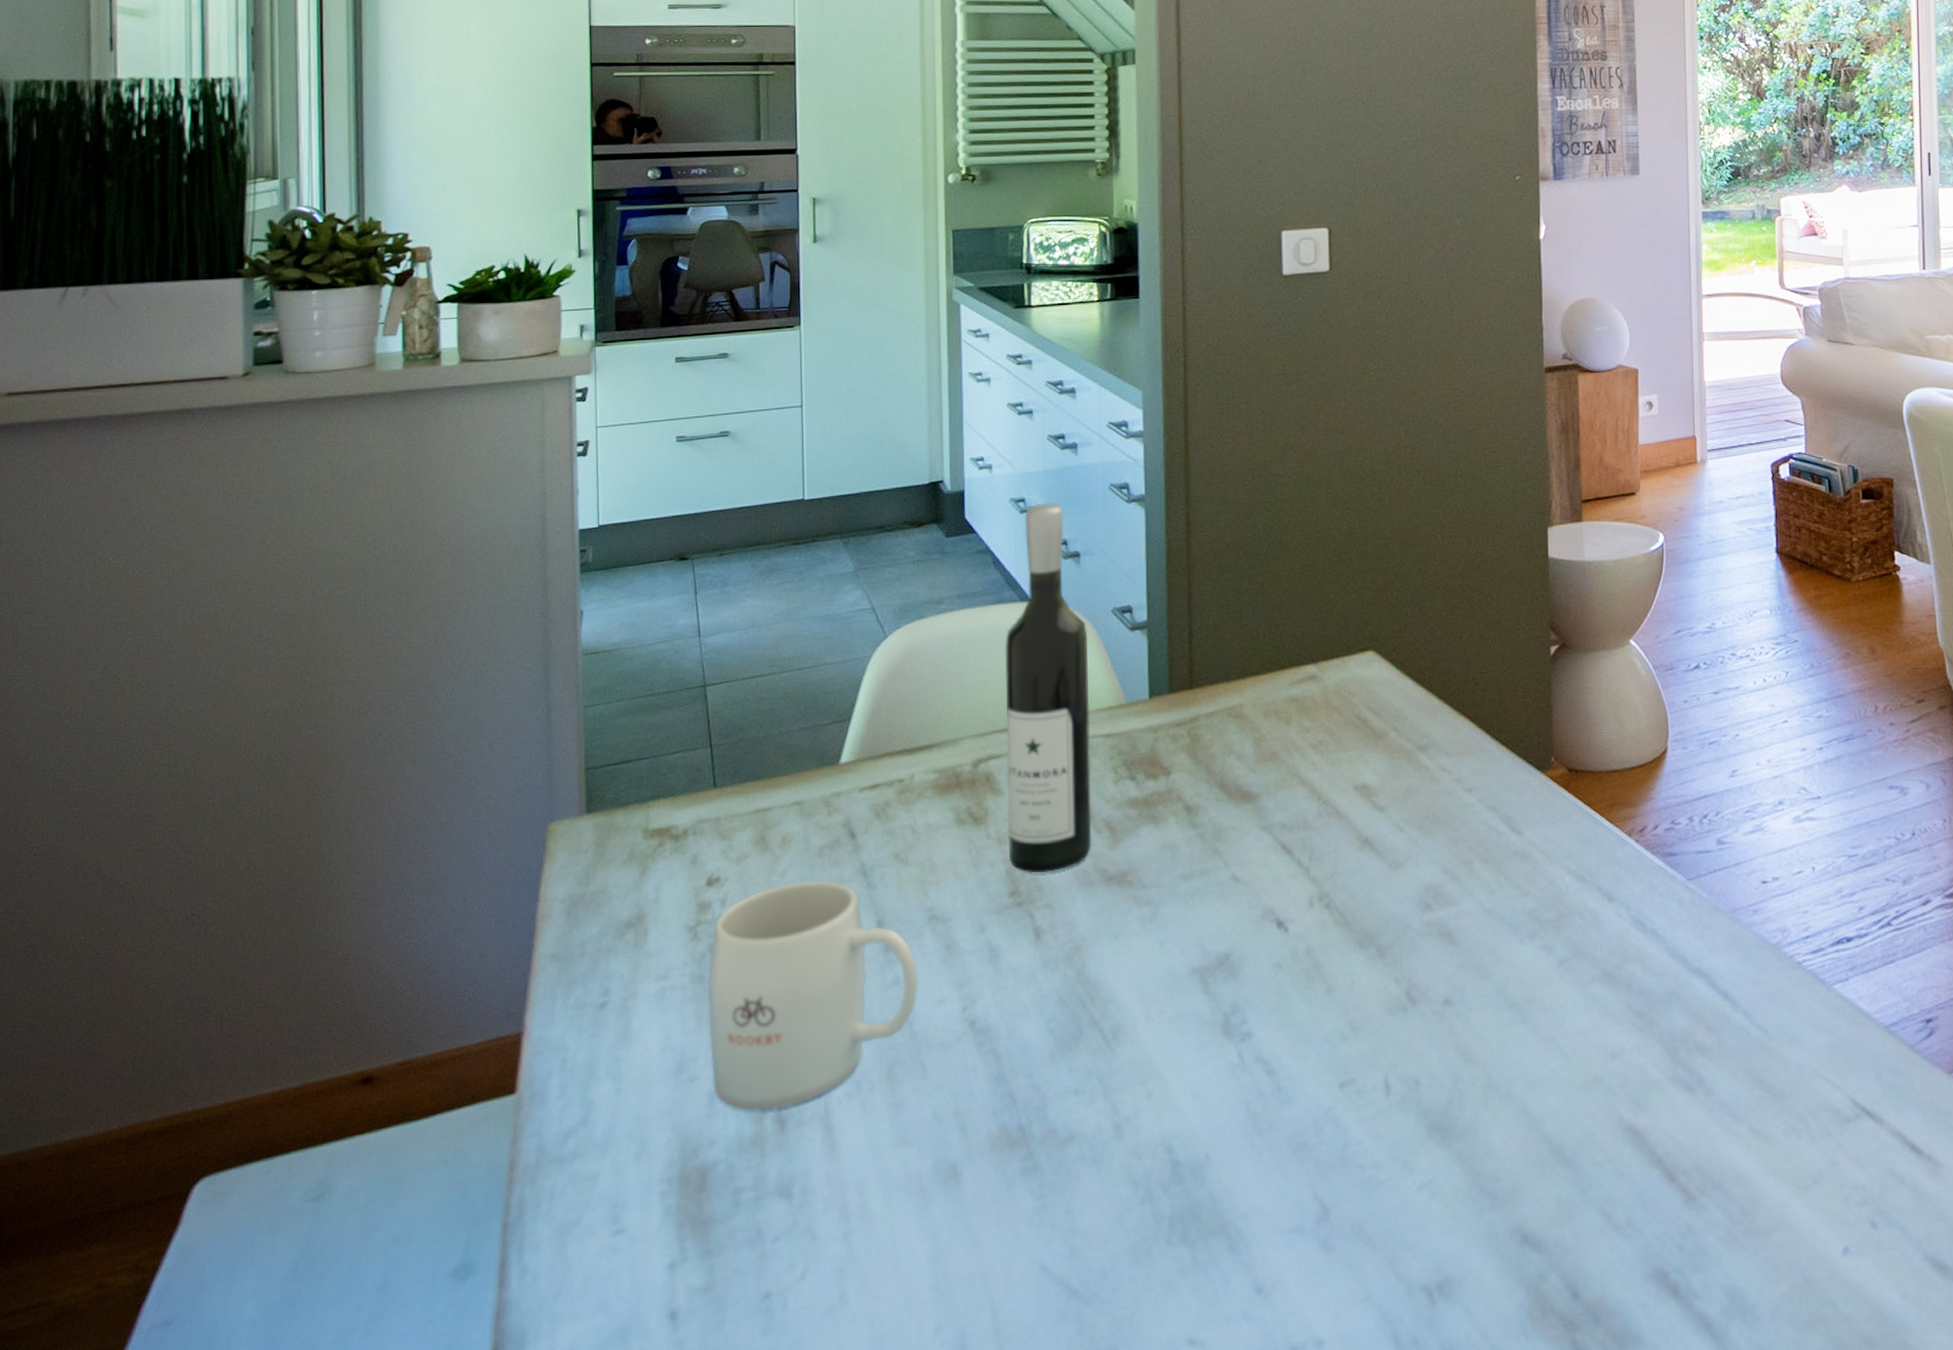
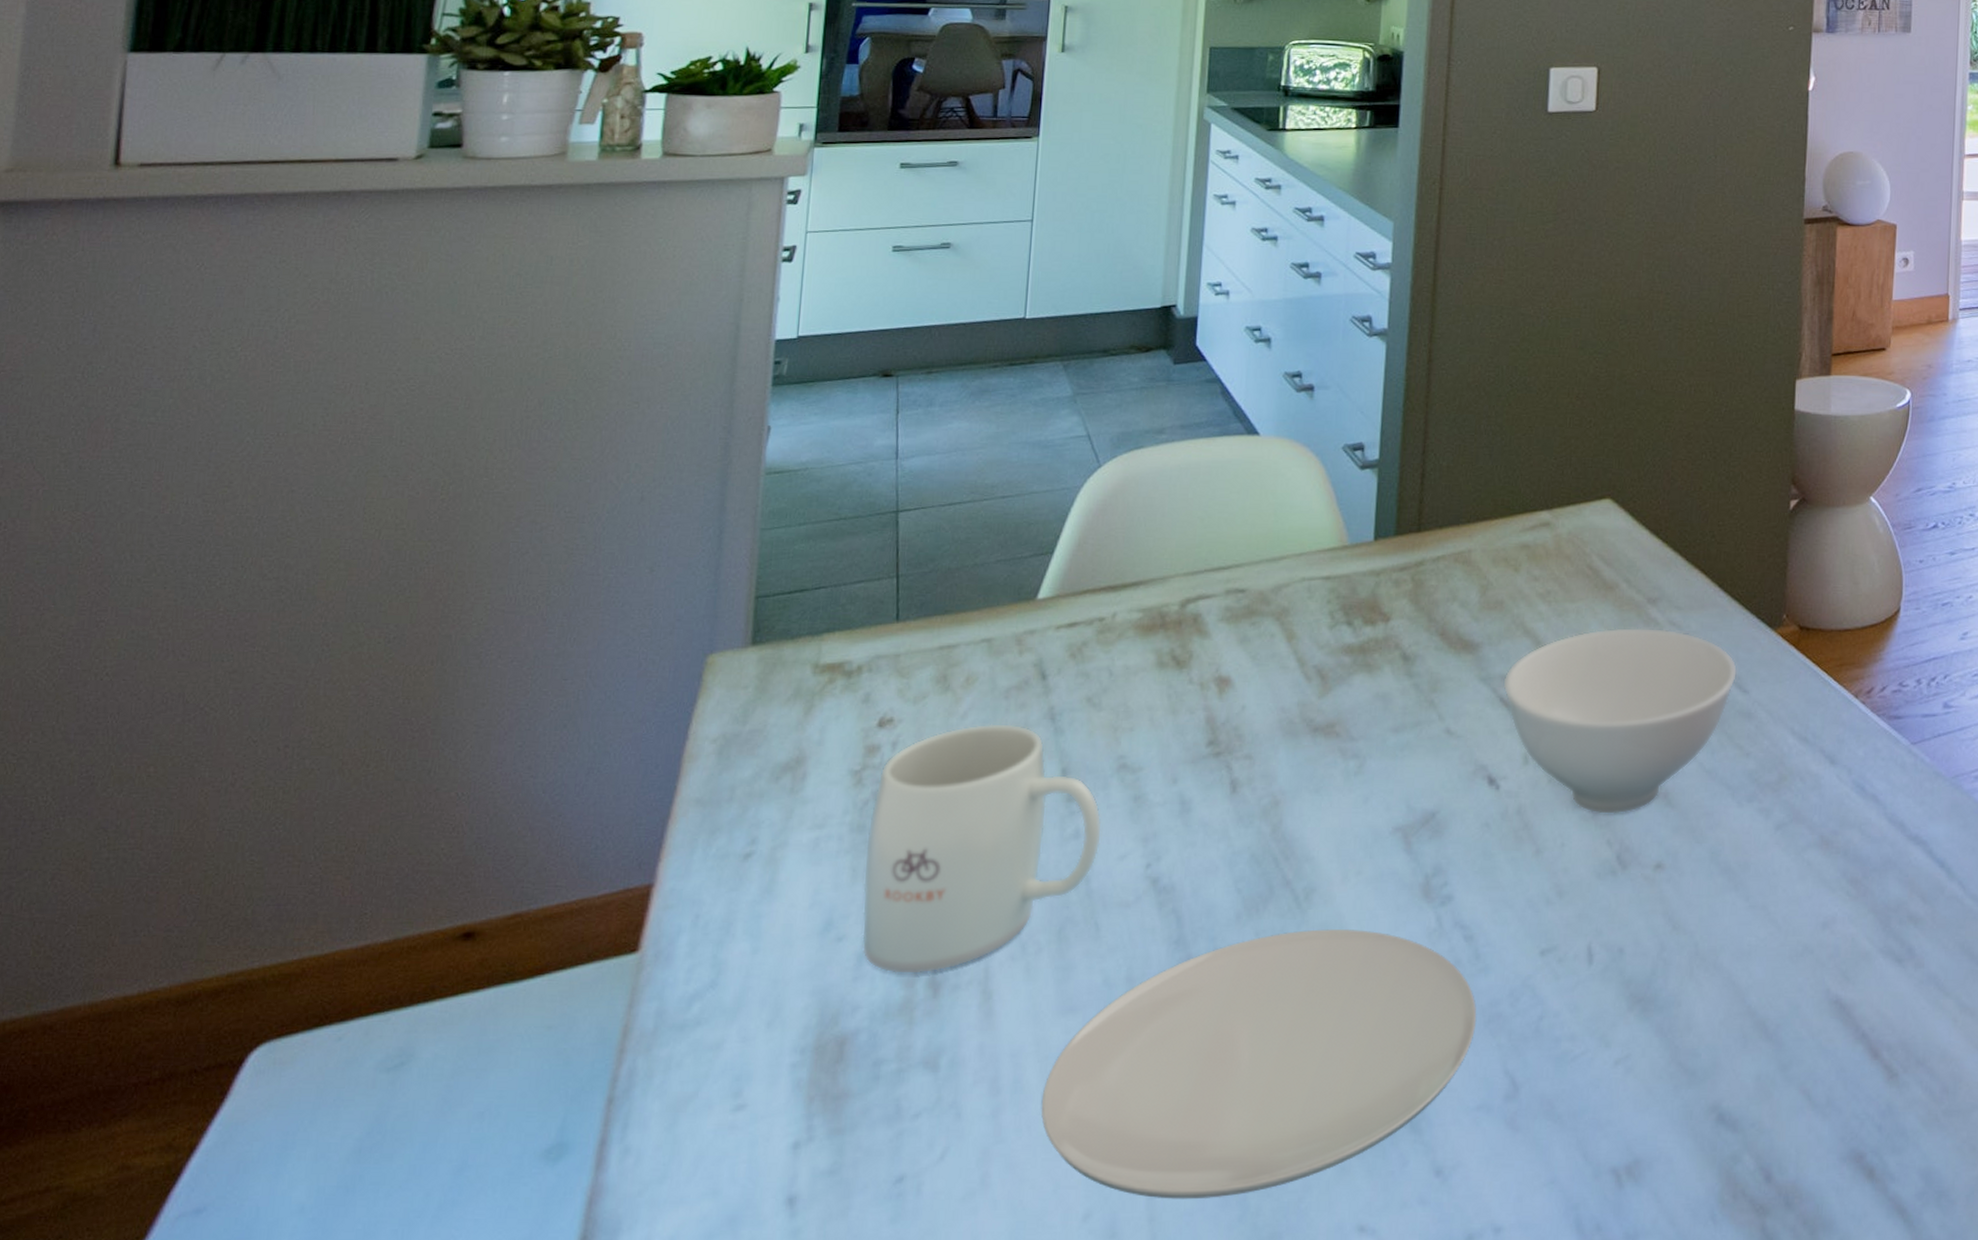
plate: none [887,1066,1284,1315] -> present [1041,929,1477,1199]
bottle: present [1004,503,1092,873] -> none [1211,332,1316,722]
bowl: none [1283,774,1511,953] -> present [1503,627,1738,814]

